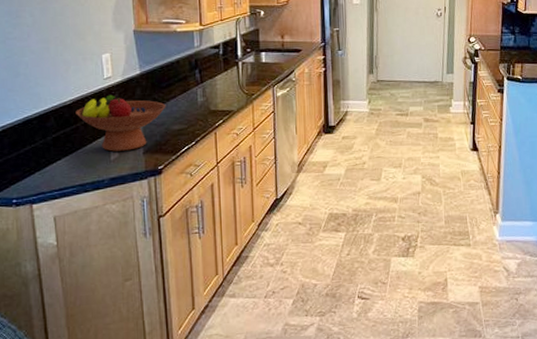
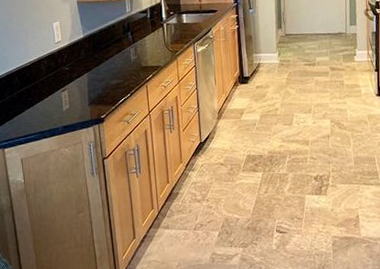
fruit bowl: present [75,94,166,152] -> none [34,56,106,104]

